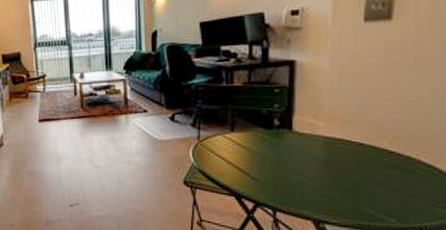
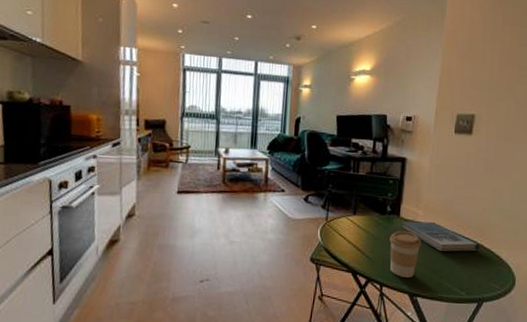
coffee cup: none [281,147,325,202] -> present [390,230,421,278]
book: none [296,135,415,170] -> present [402,221,480,252]

